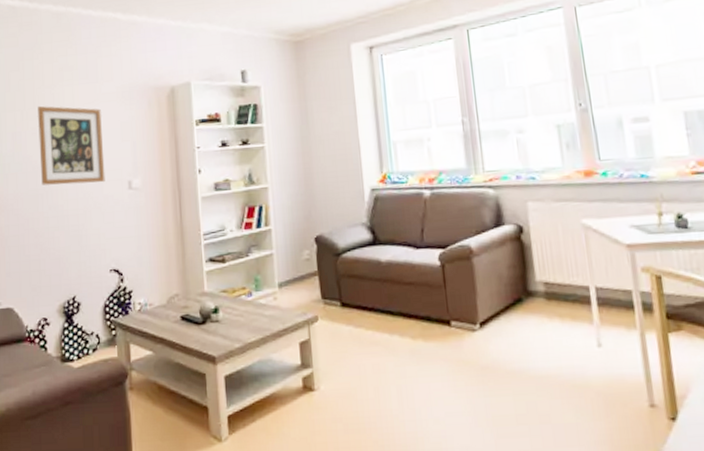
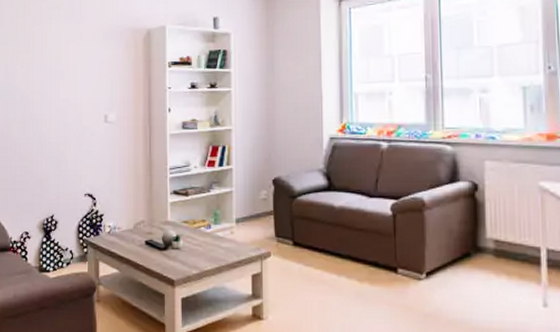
wall art: present [38,105,105,186] -> none [27,41,84,115]

